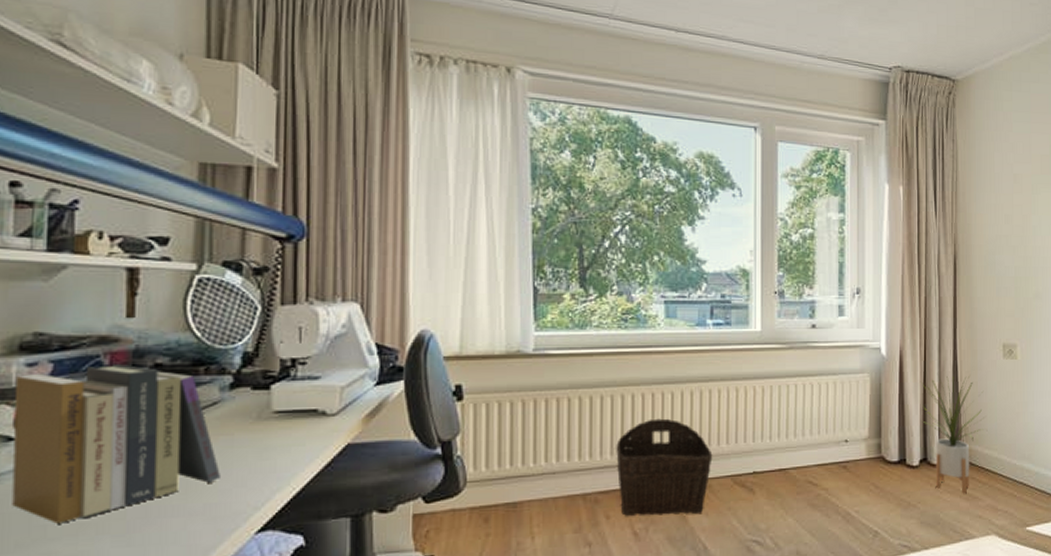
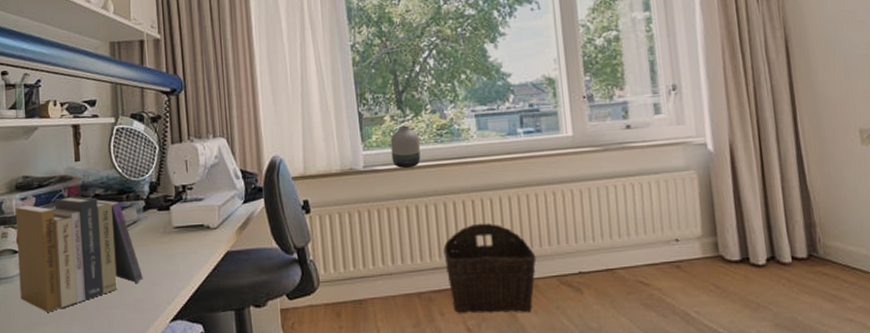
vase: none [568,306,601,355] -> present [390,125,421,169]
house plant: present [921,376,984,494] -> none [760,167,845,295]

